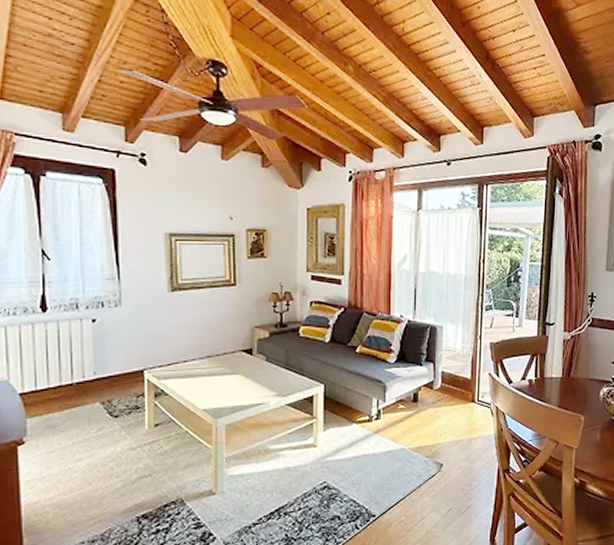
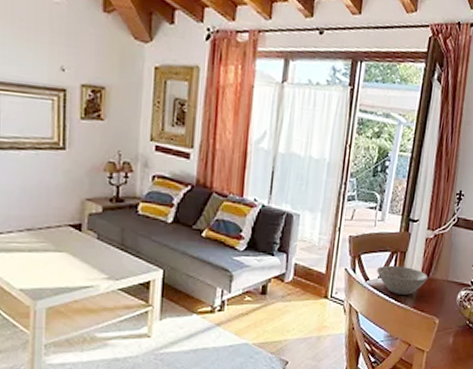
bowl: none [518,367,570,395] -> present [376,265,429,295]

